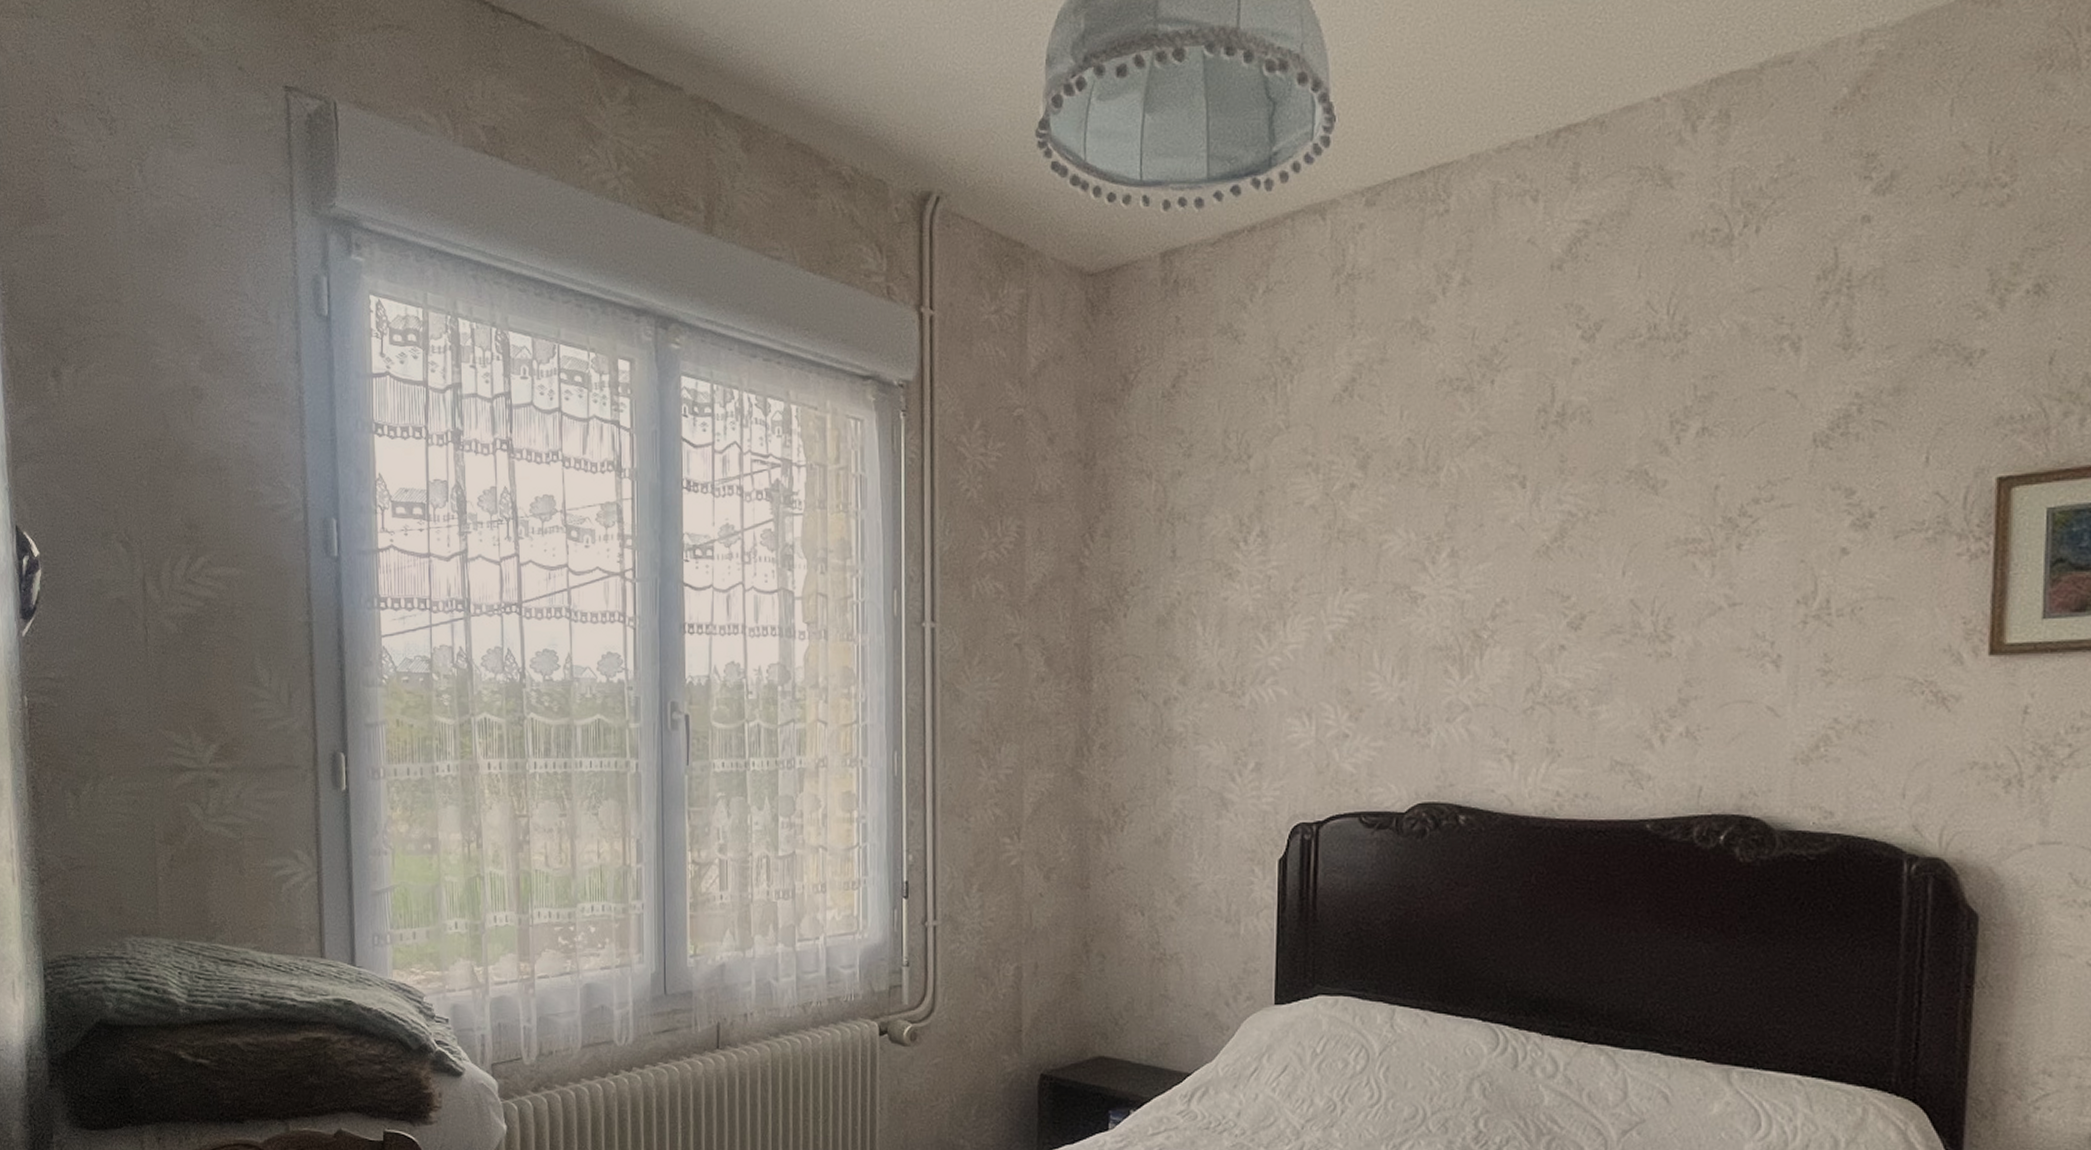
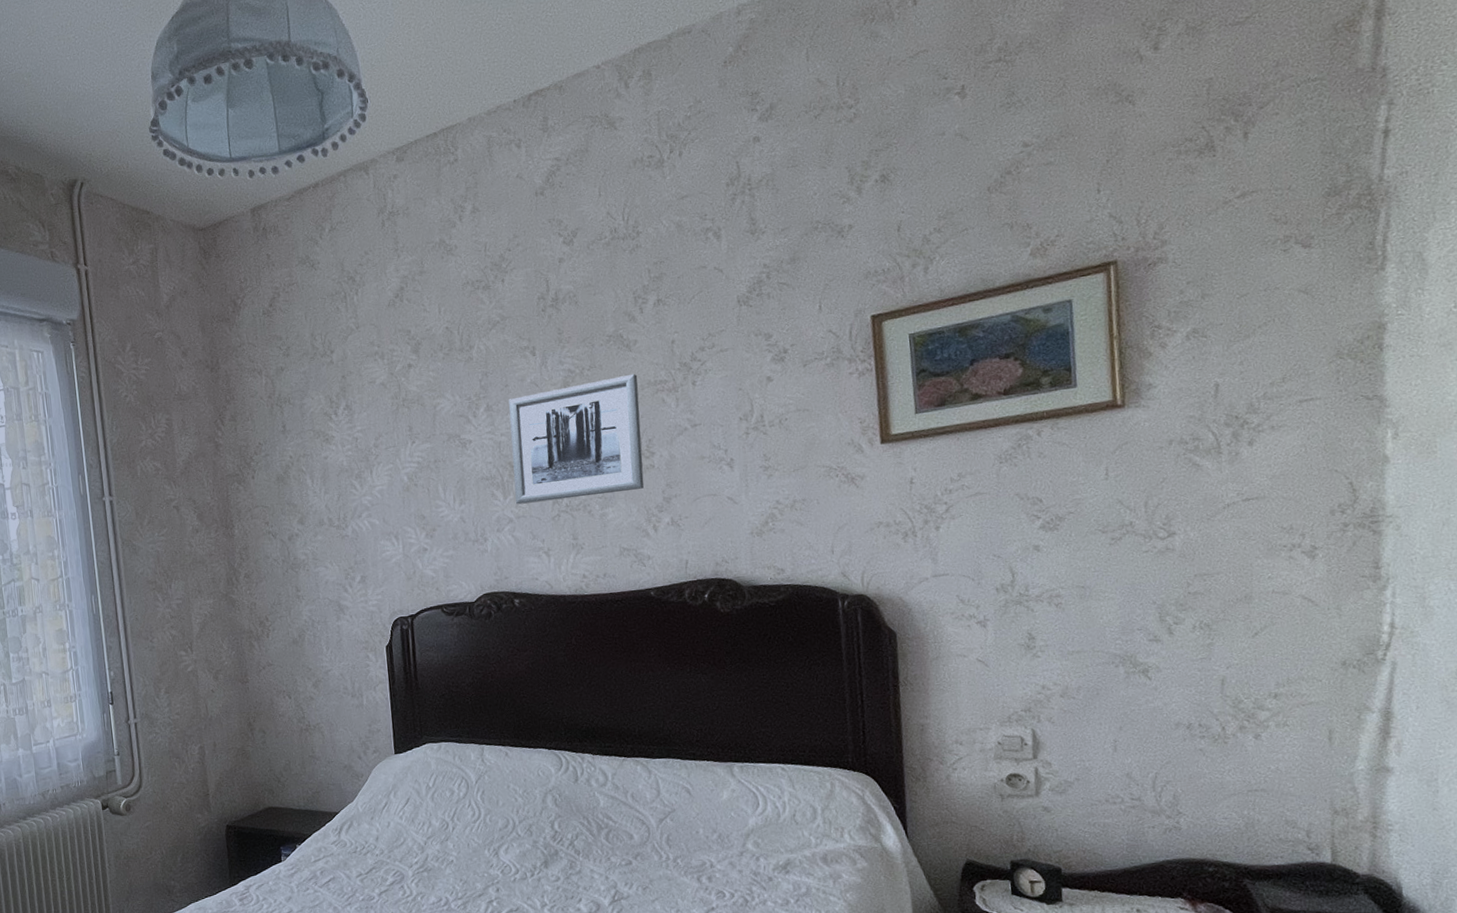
wall art: none [1476,525,1663,688] -> present [508,373,644,505]

